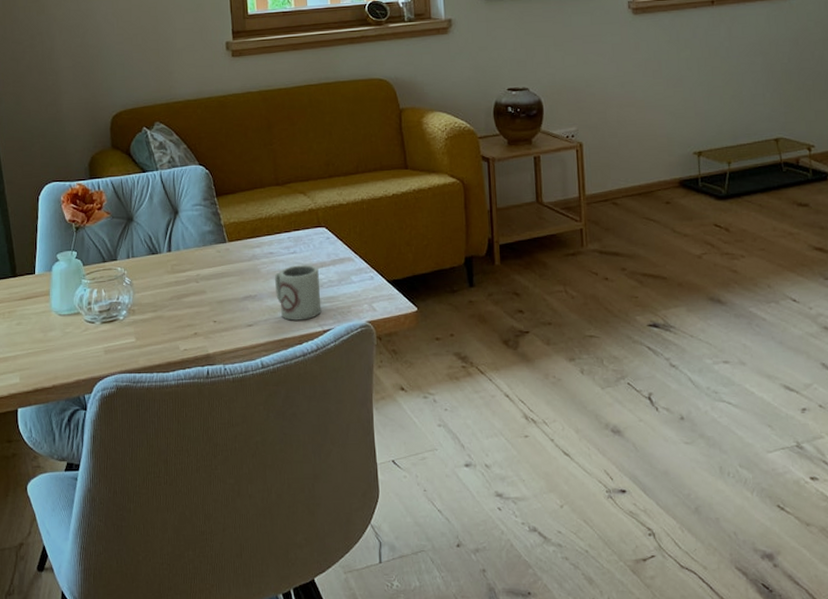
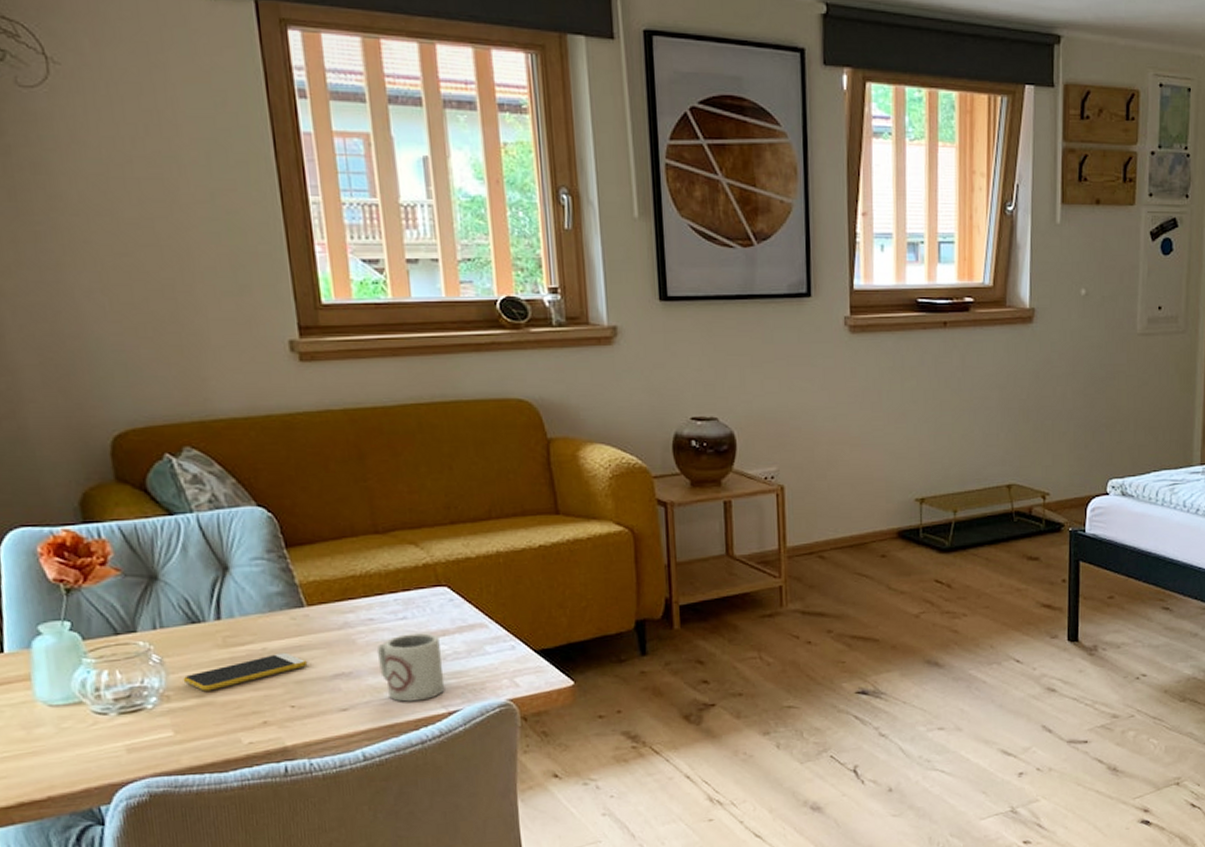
smartphone: none [144,278,227,307] -> present [183,652,308,691]

